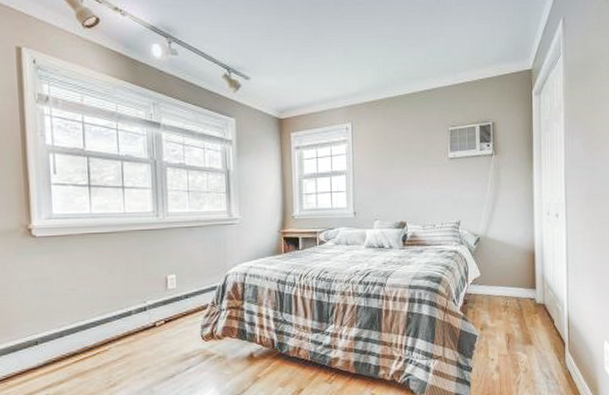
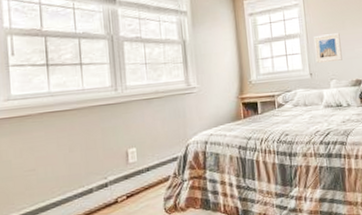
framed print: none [359,173,388,203] -> present [313,33,342,64]

